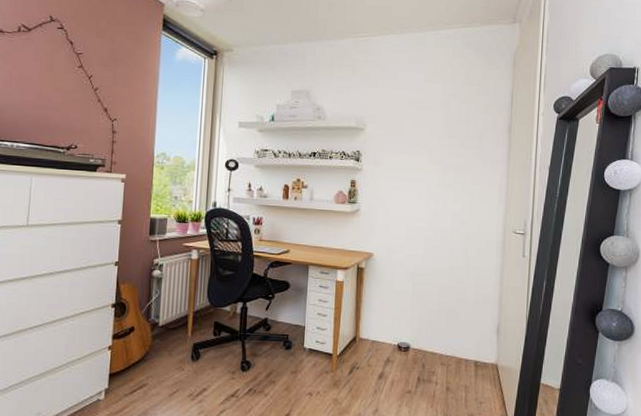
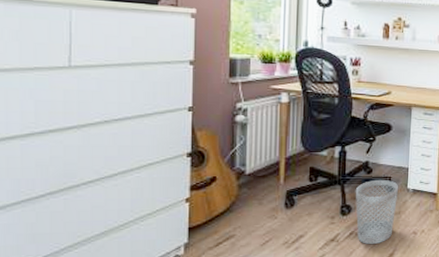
wastebasket: none [254,337,296,403] -> present [355,179,399,245]

